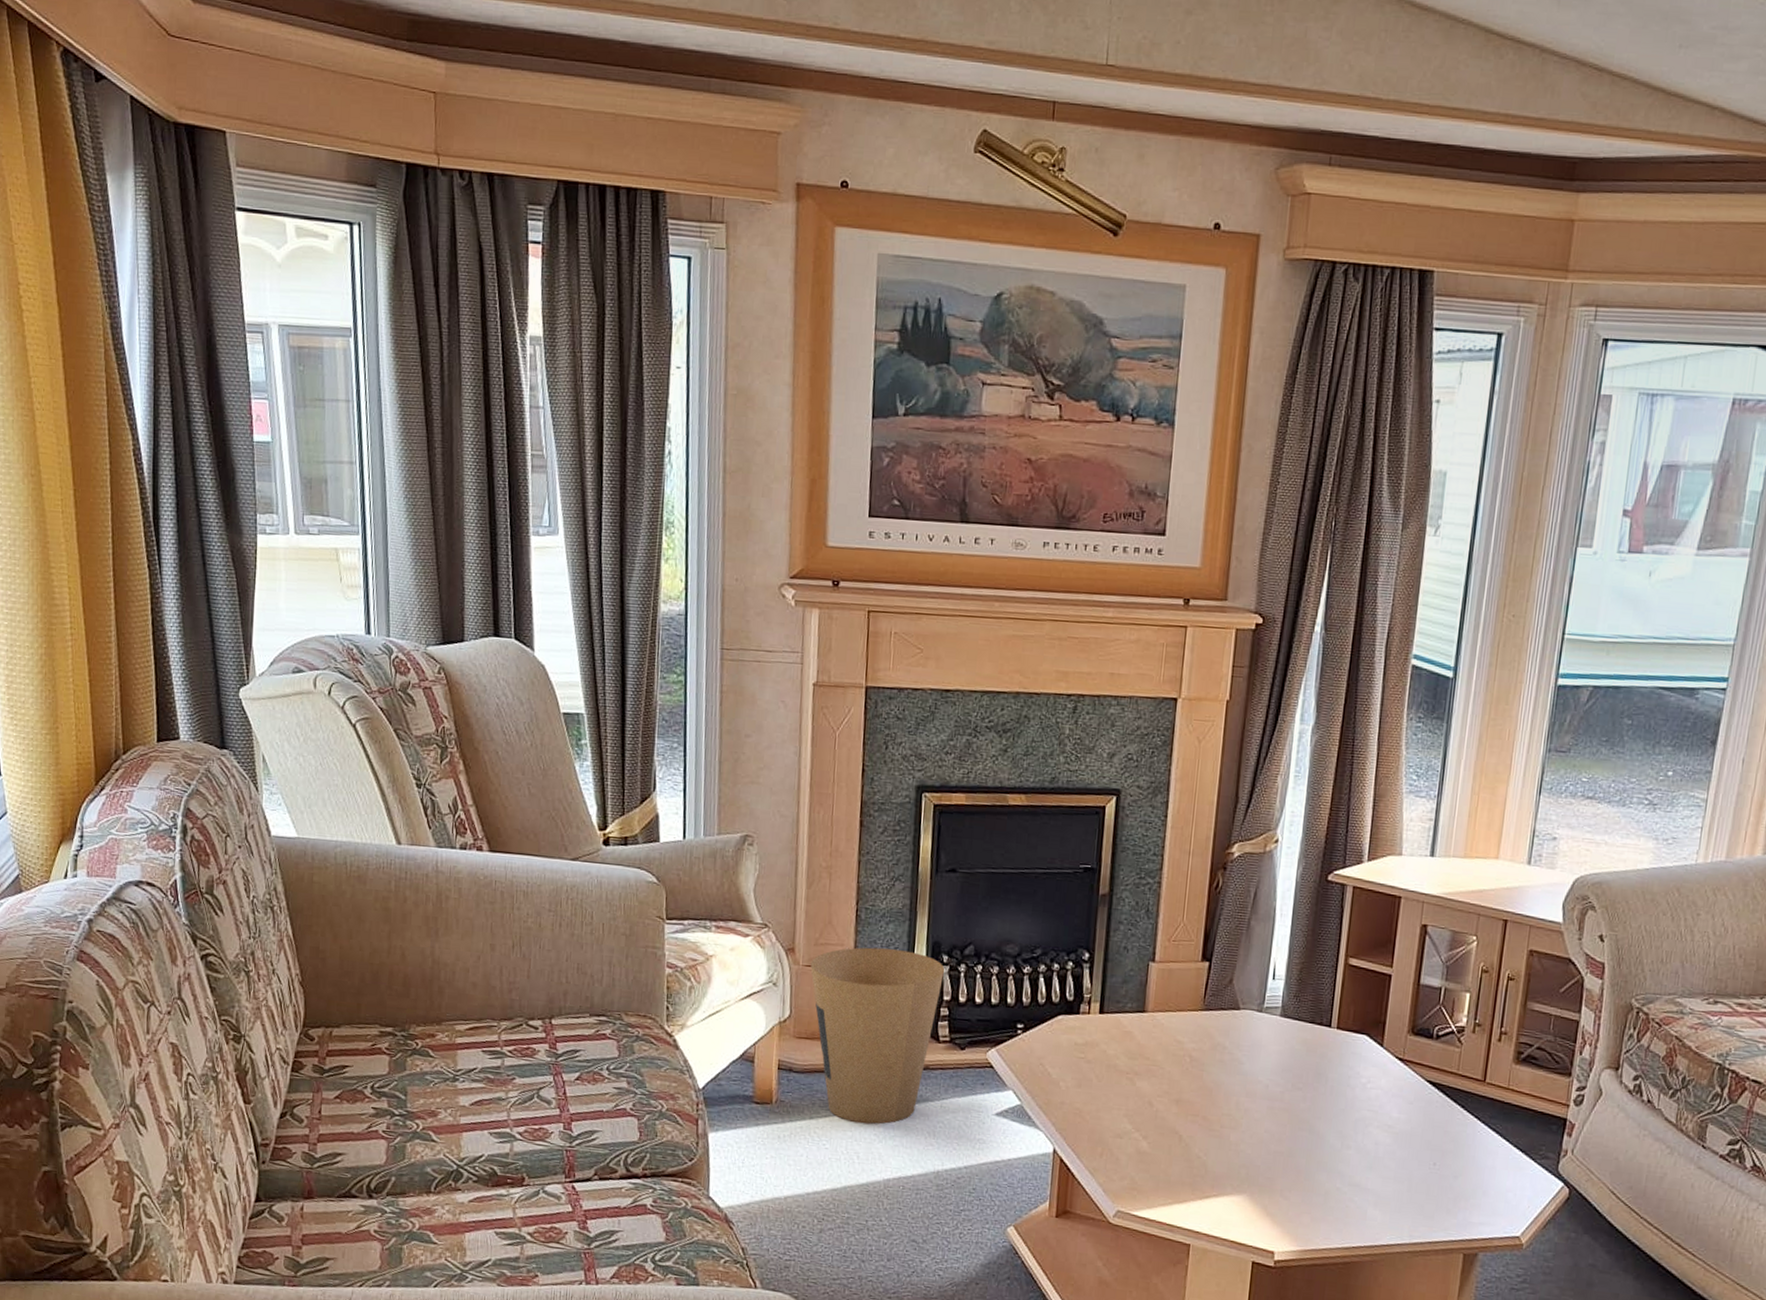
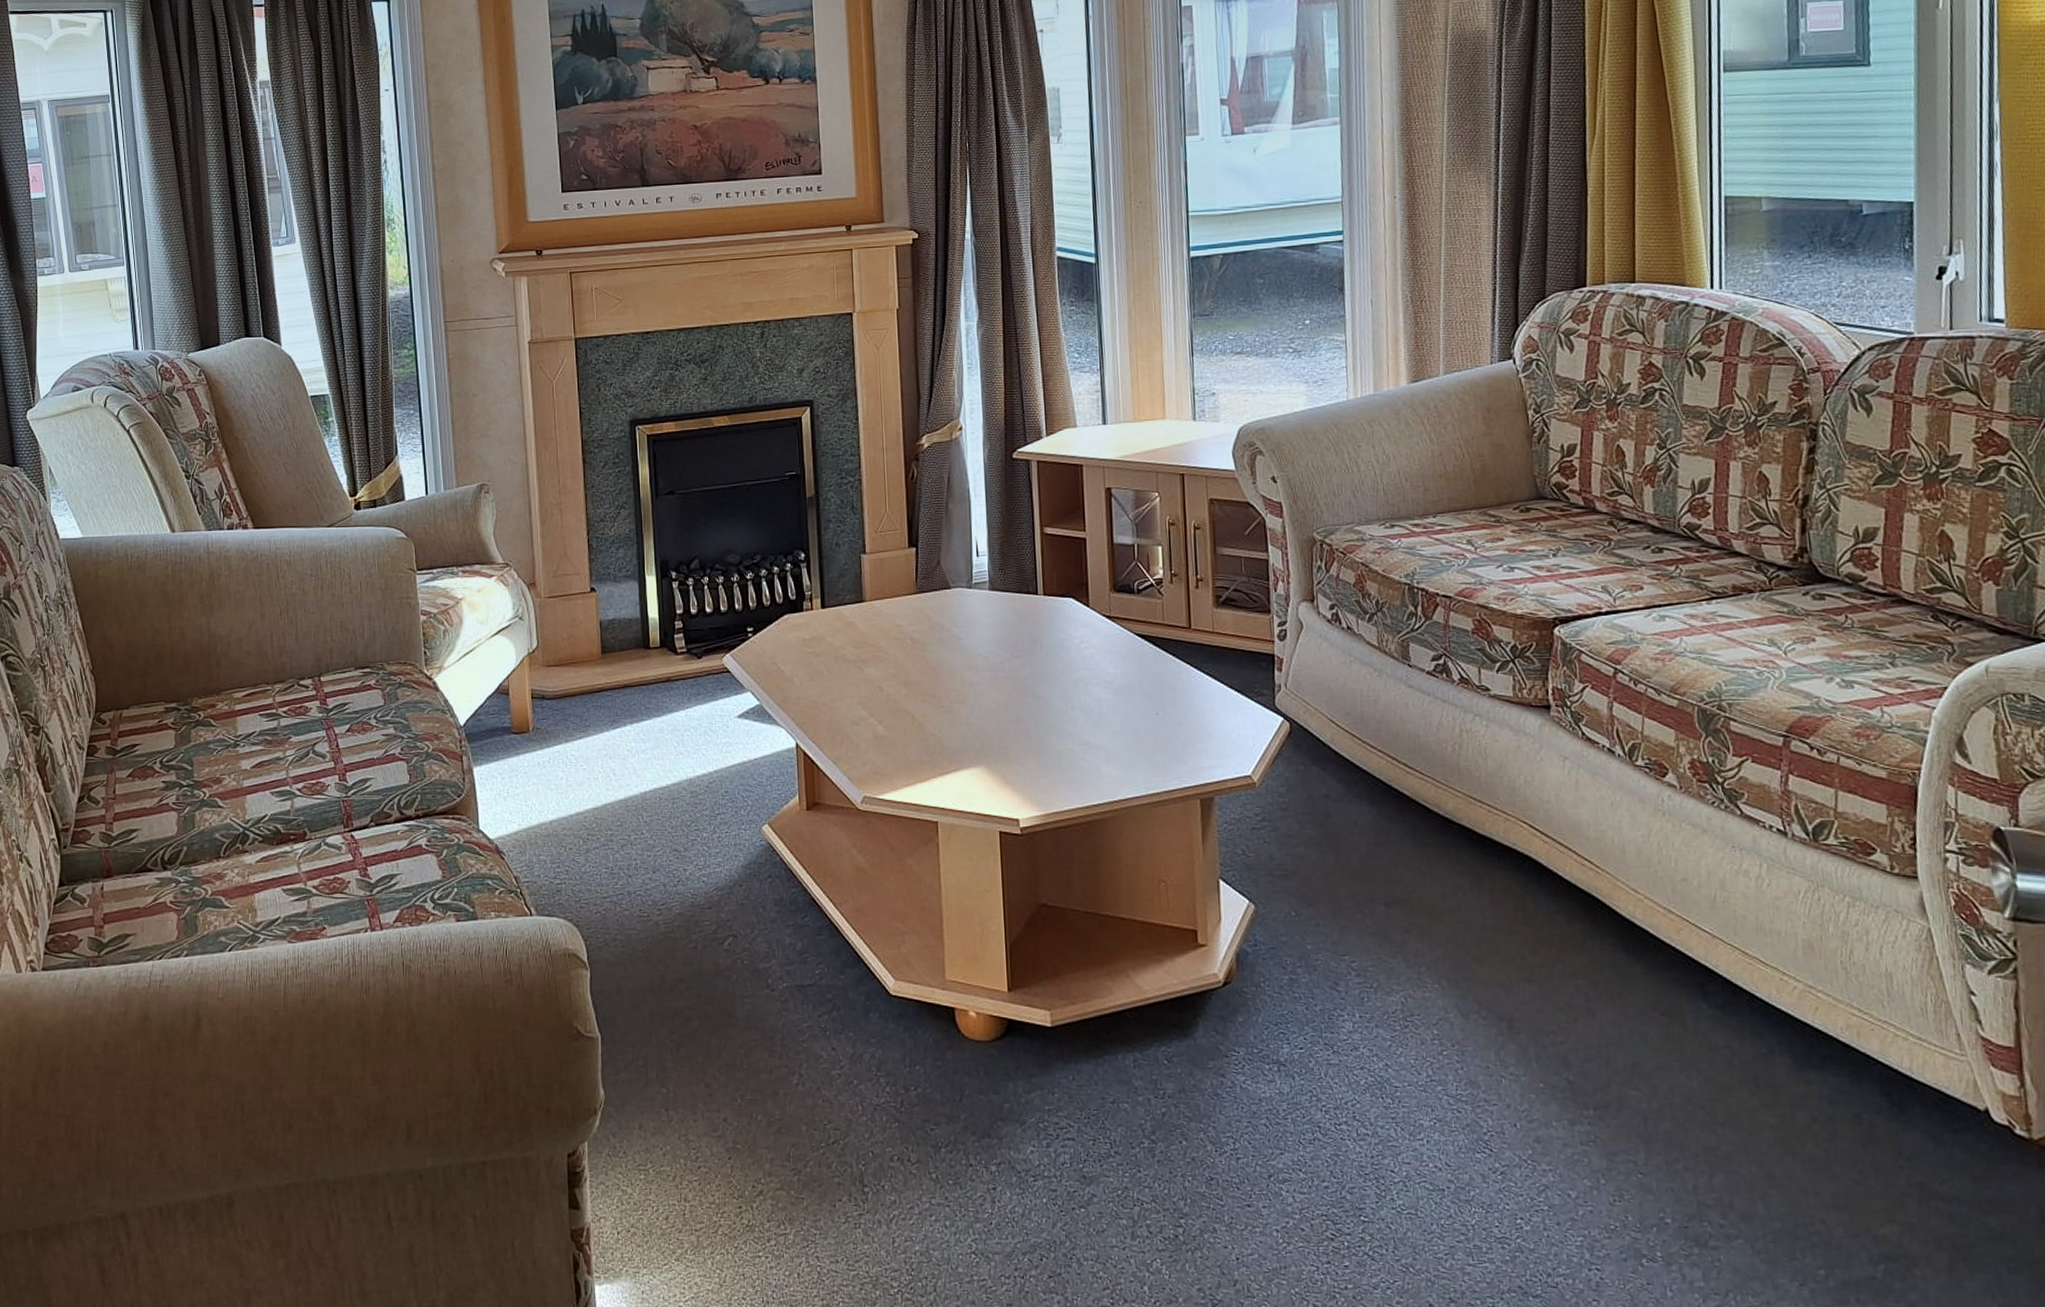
trash can: present [810,947,945,1124] -> none [551,572,675,740]

